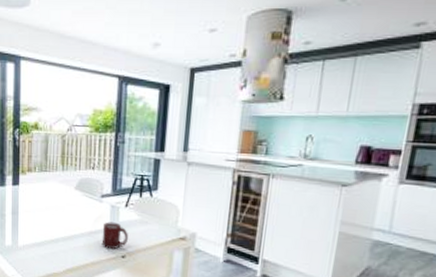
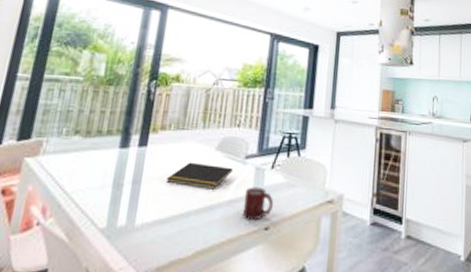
notepad: none [38,199,90,222] -> present [167,162,233,190]

